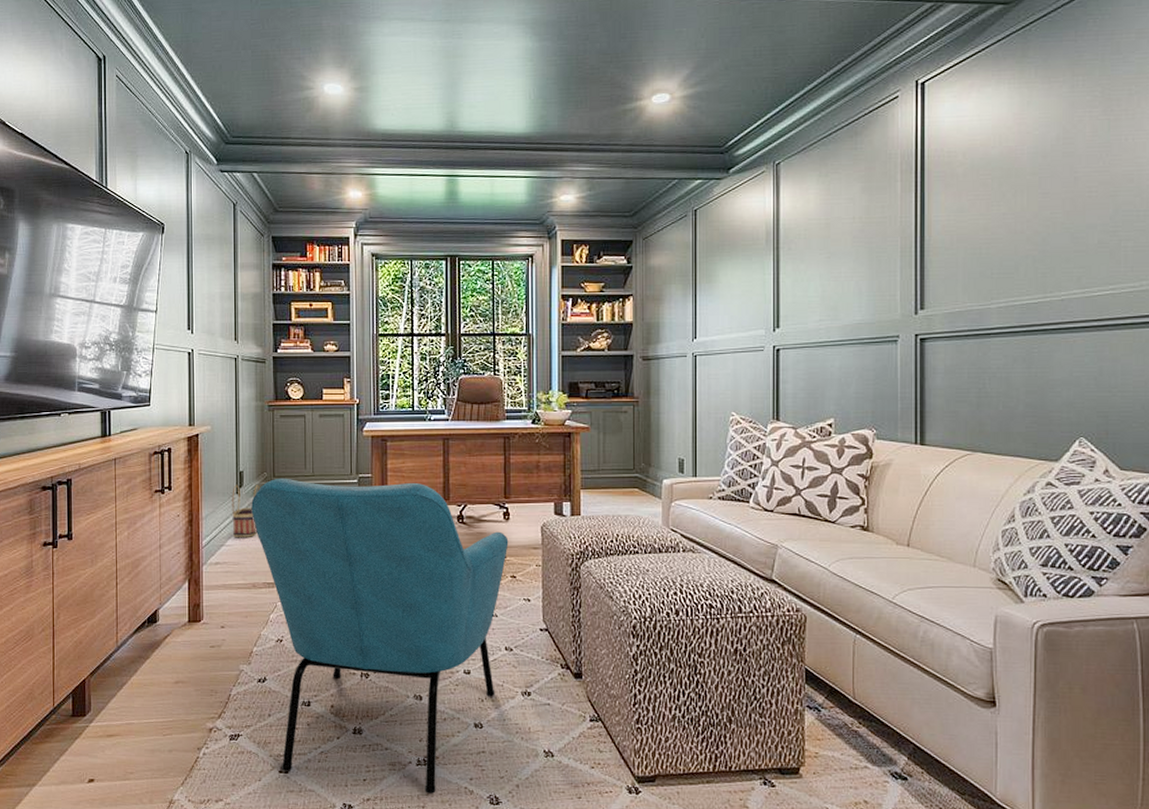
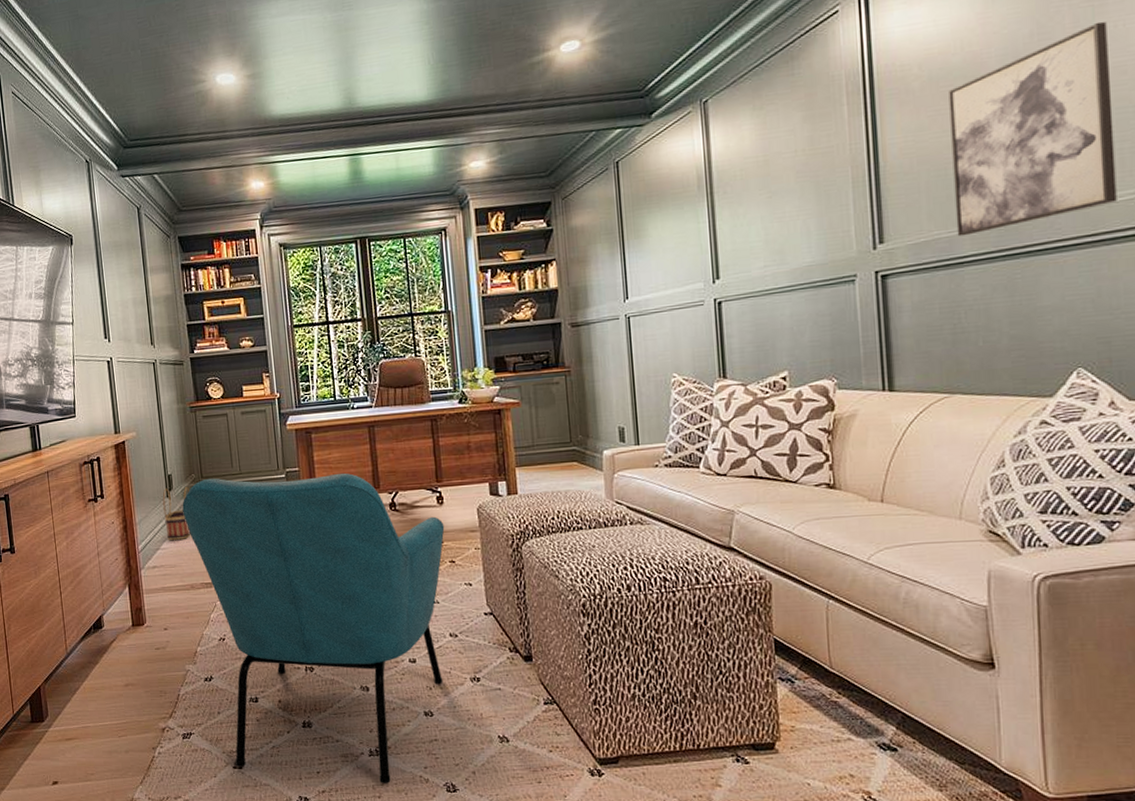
wall art: none [986,134,1120,310] -> present [949,21,1117,237]

